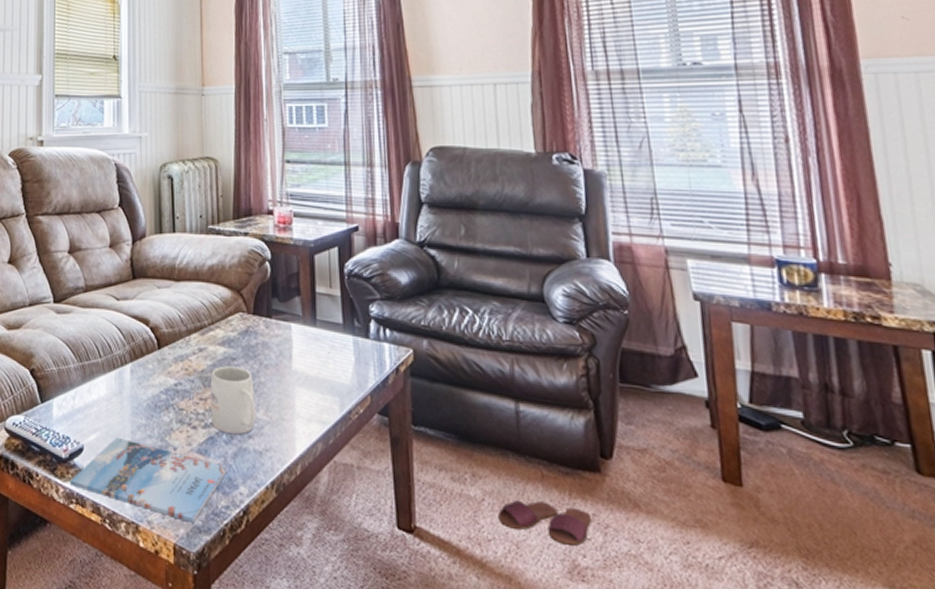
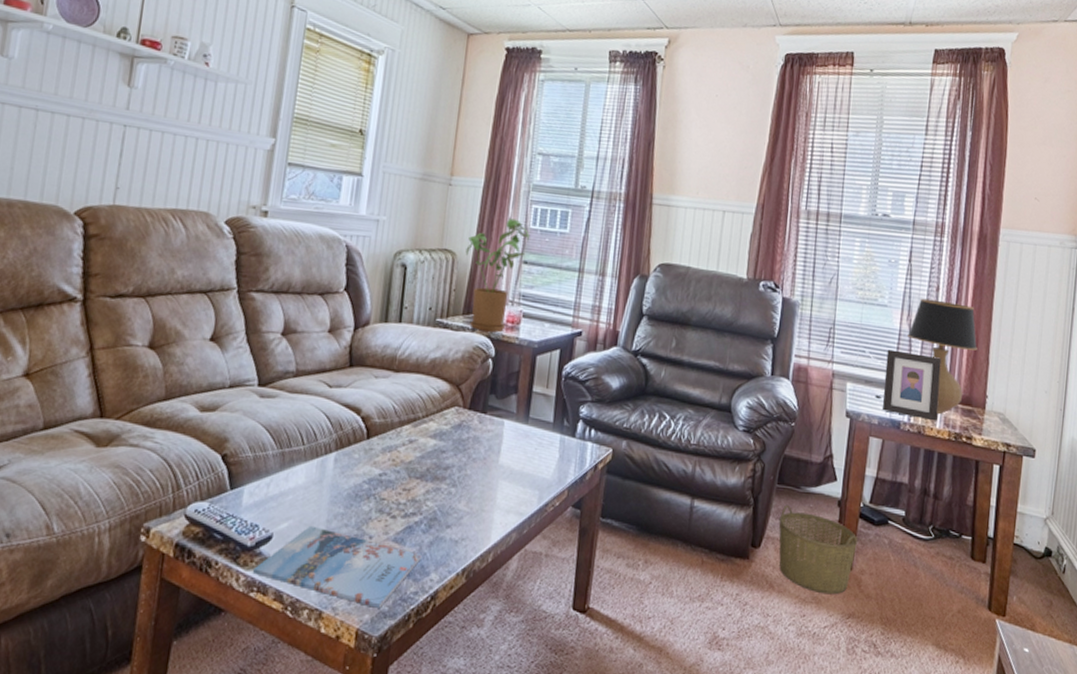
mug: present [210,366,257,435] -> none [411,458,460,525]
house plant: none [227,120,289,234] -> present [465,218,531,333]
slippers: present [498,499,591,546] -> none [660,582,735,620]
basket: none [630,407,743,518] -> present [778,504,858,595]
table lamp: none [728,153,861,289] -> present [875,298,978,414]
picture frame: none [733,217,823,299] -> present [882,349,942,421]

